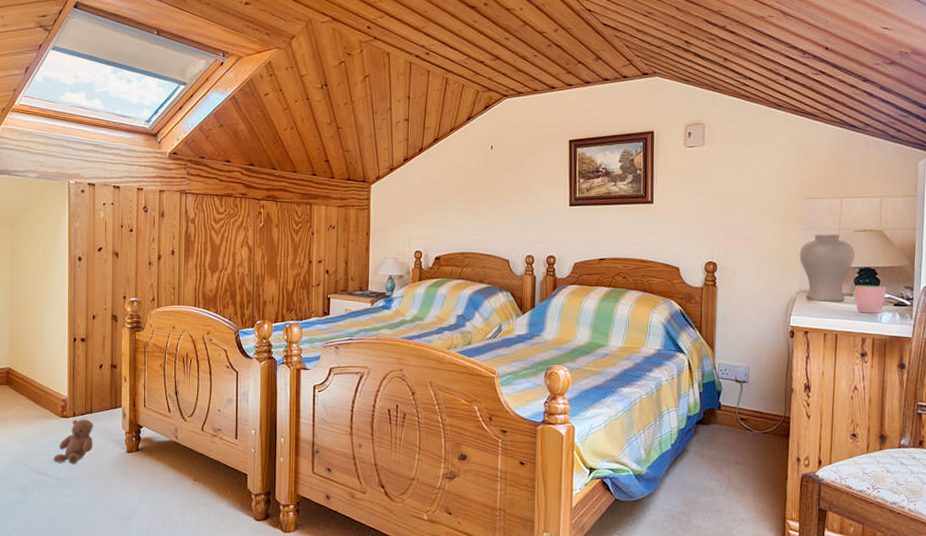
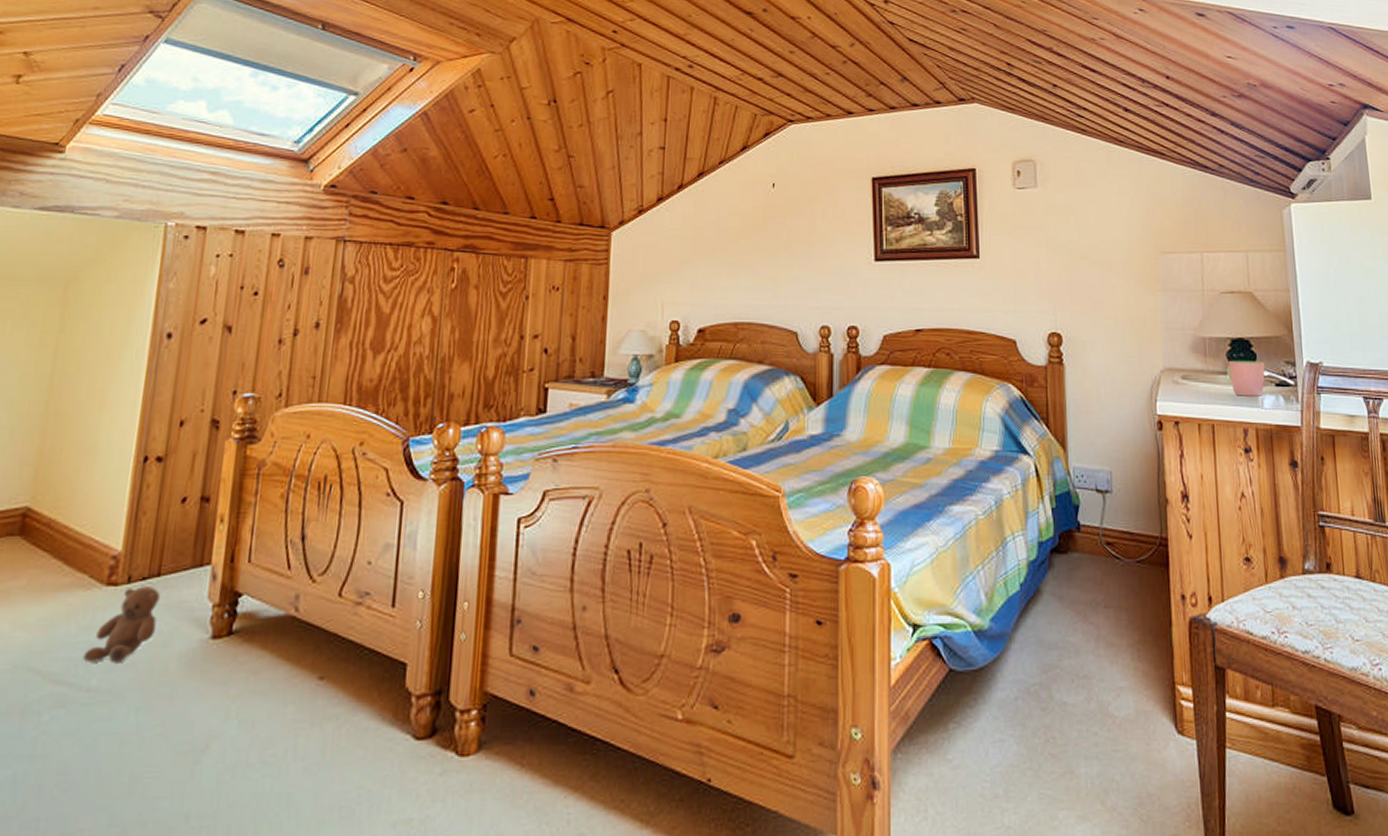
vase: present [799,234,855,302] -> none [1159,296,1224,383]

